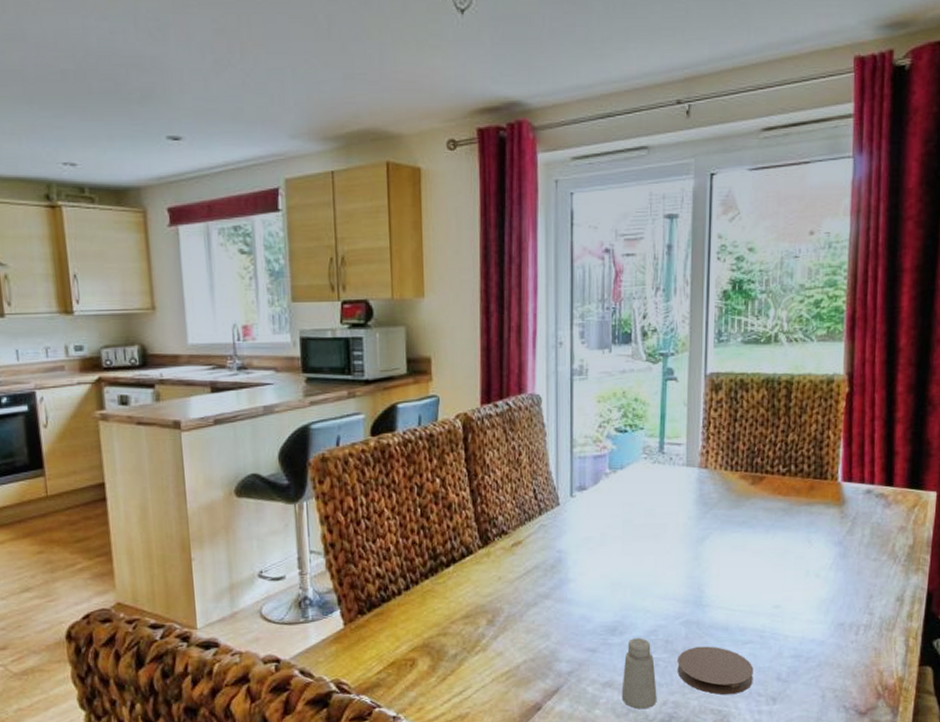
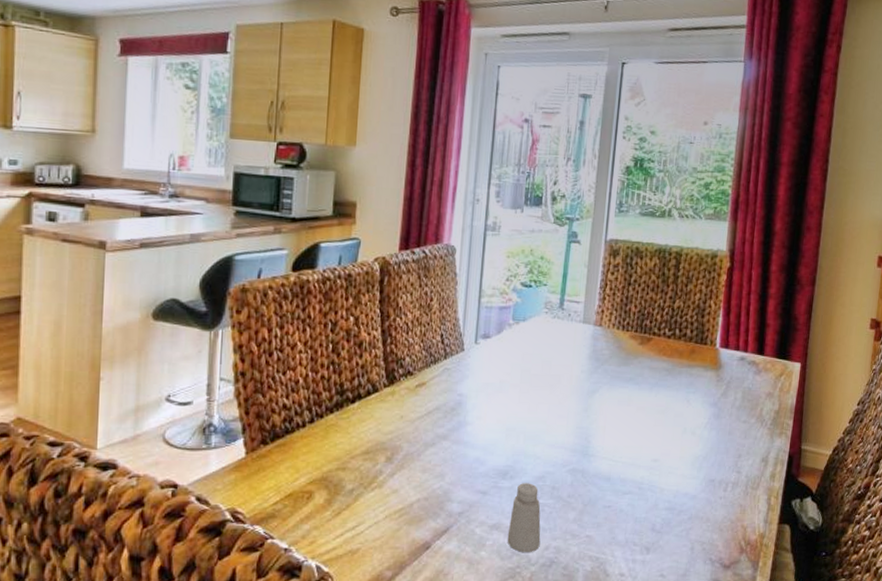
coaster: present [677,646,754,695] -> none [561,494,631,542]

